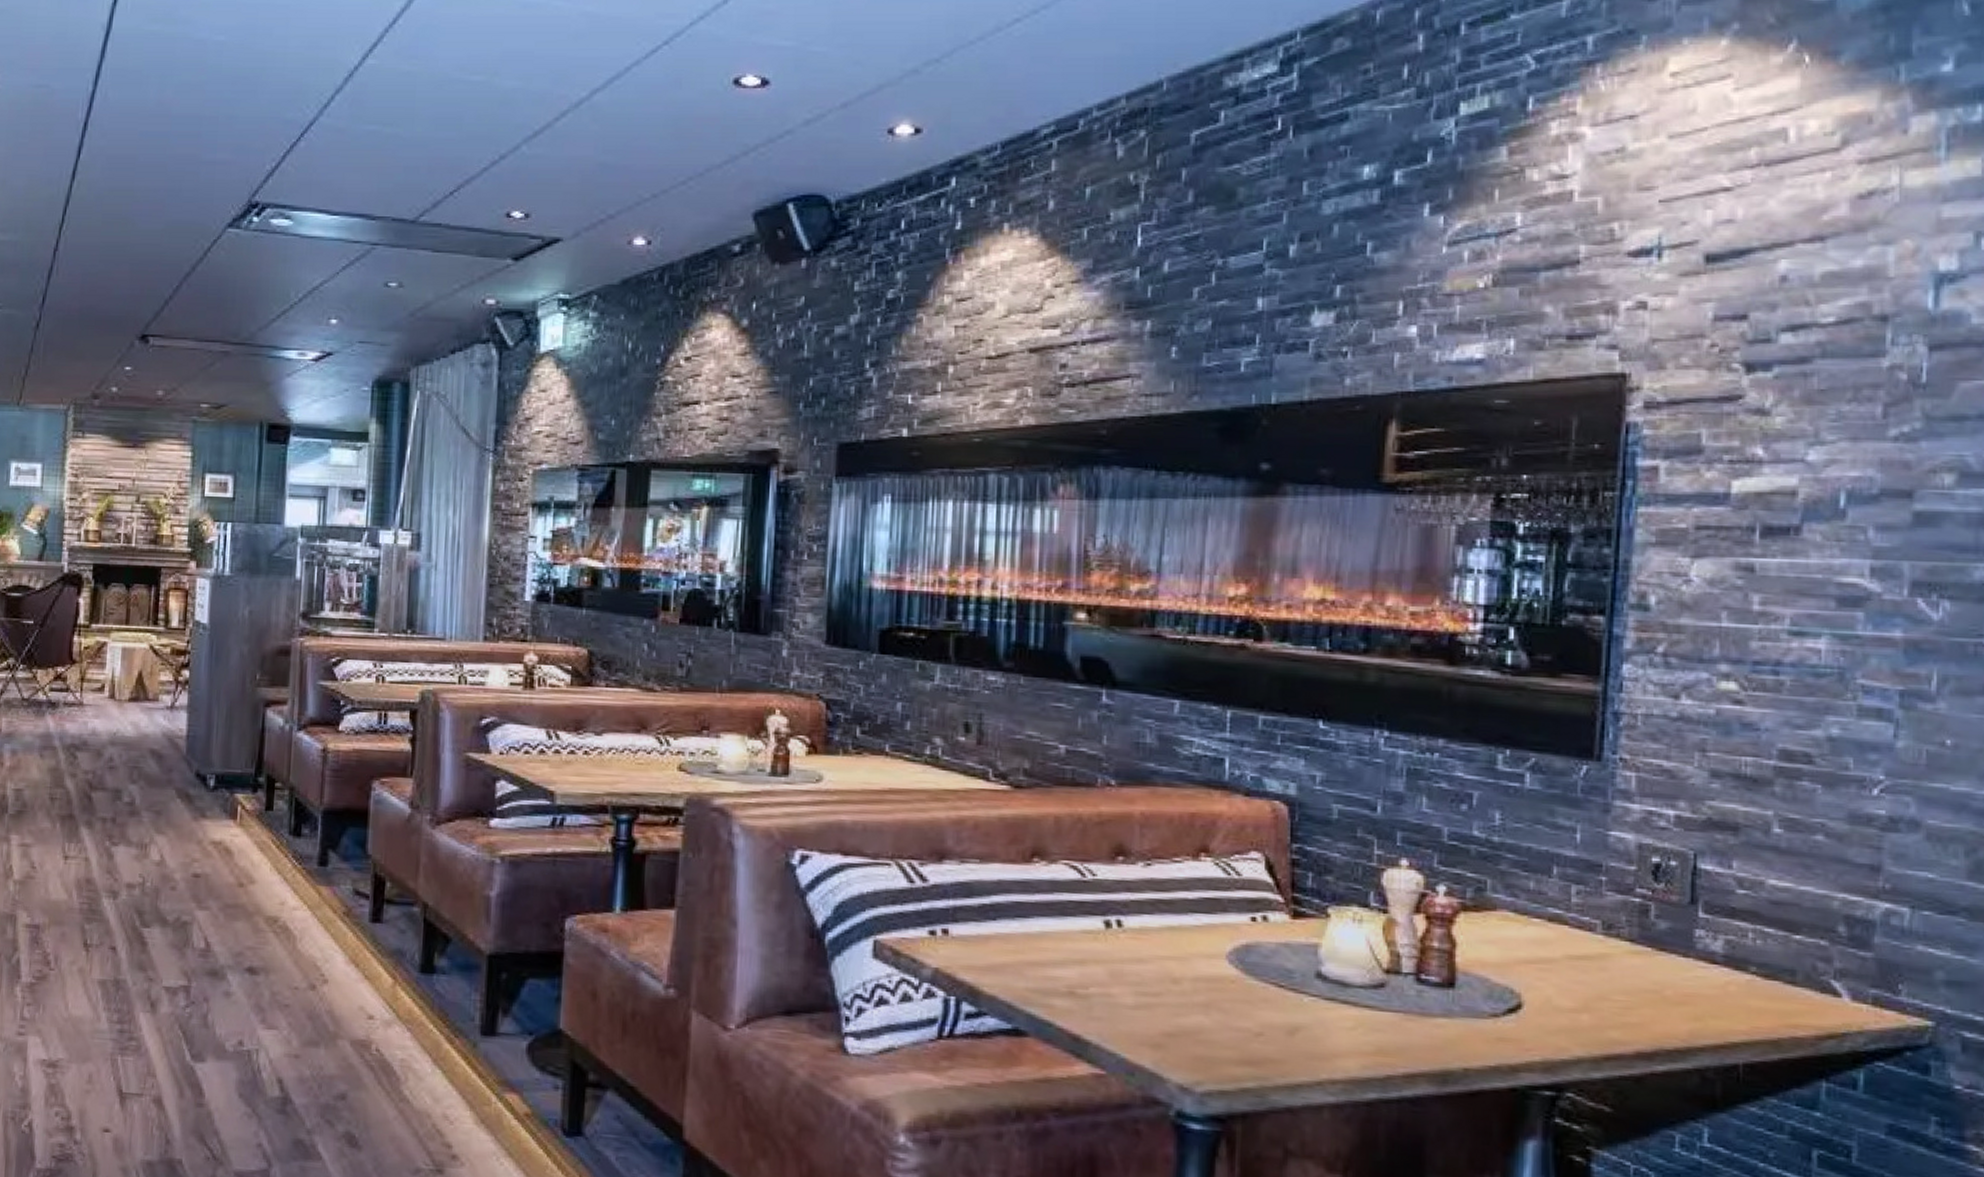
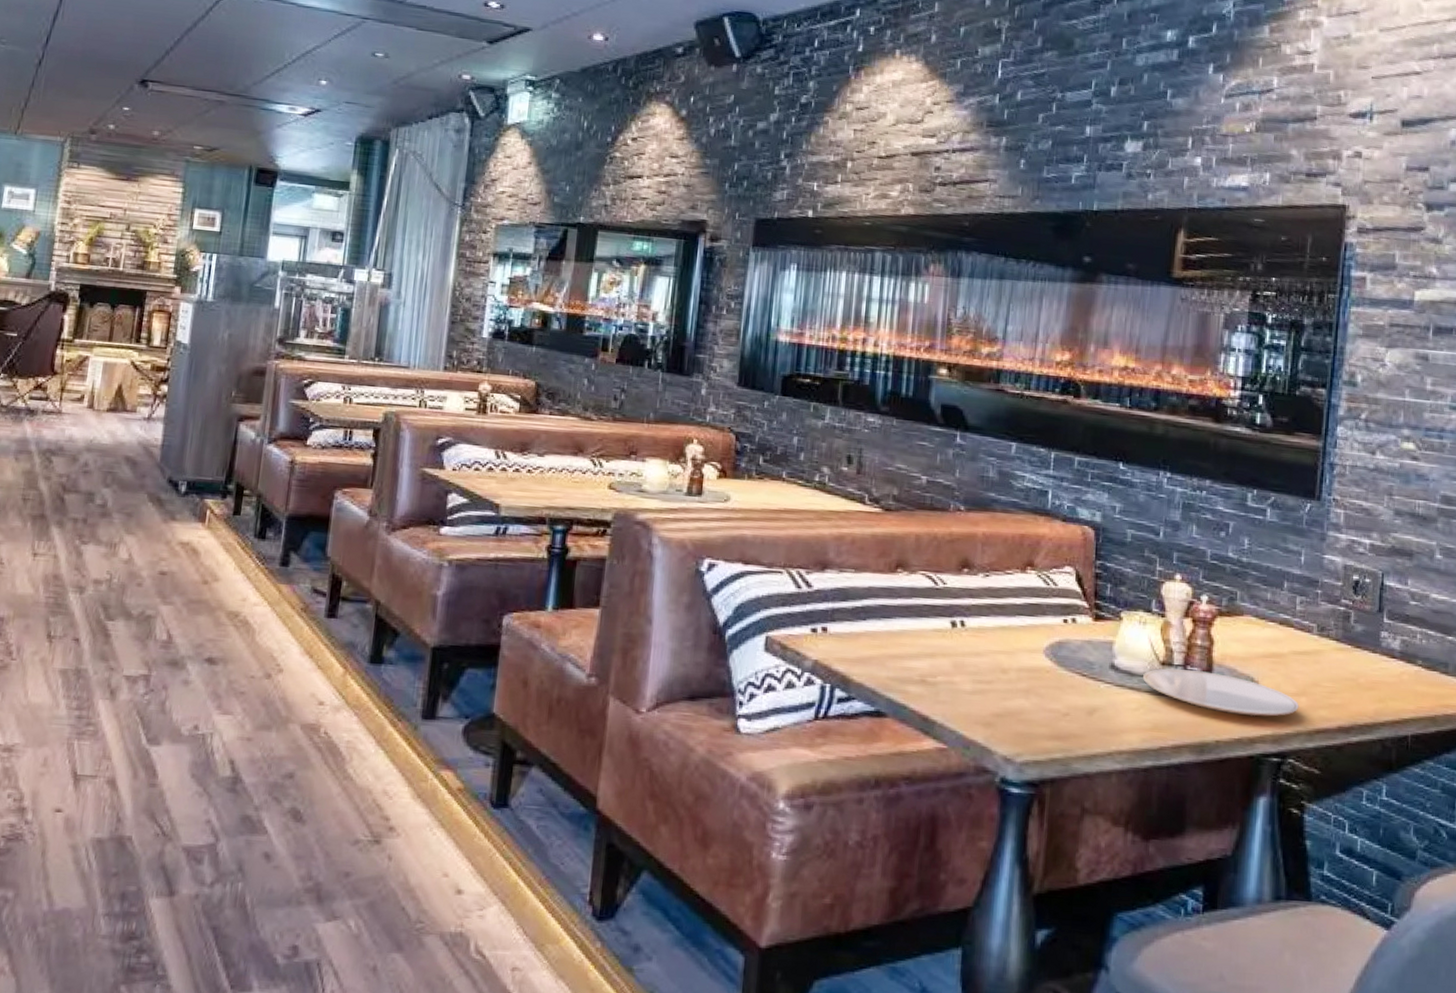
plate: none [1359,977,1580,1039] -> present [1142,668,1299,717]

